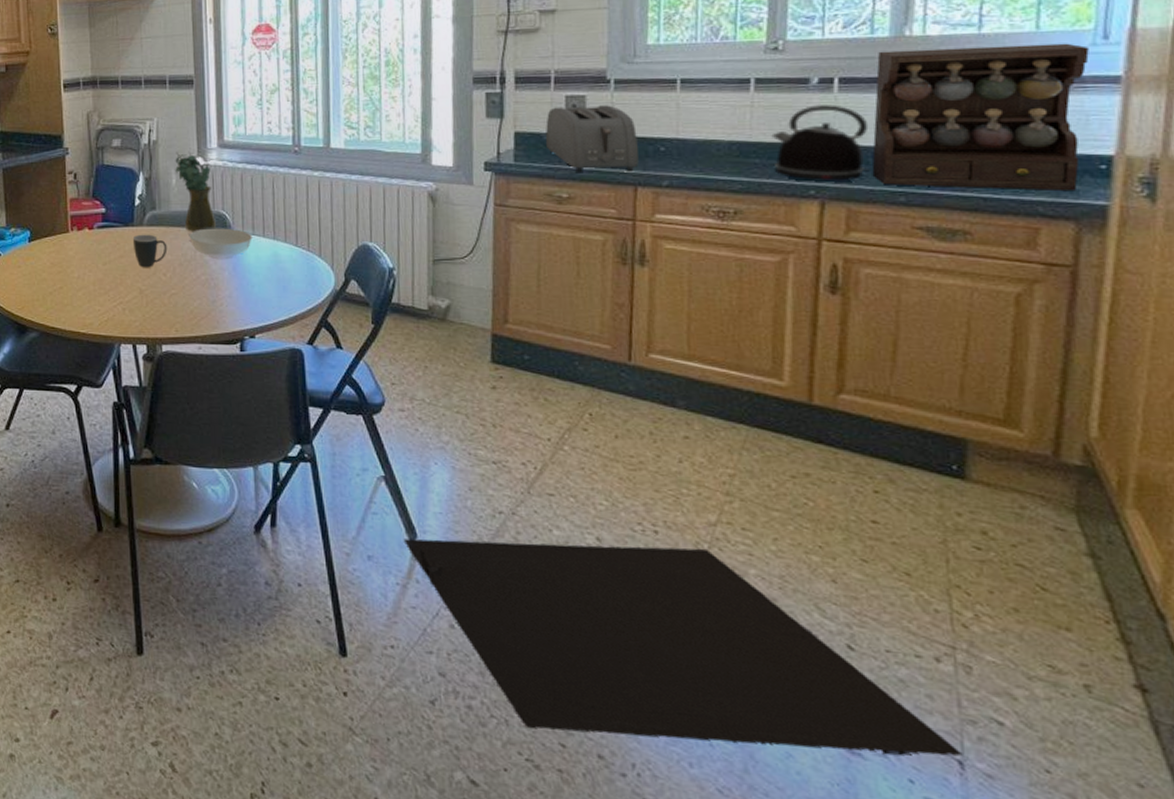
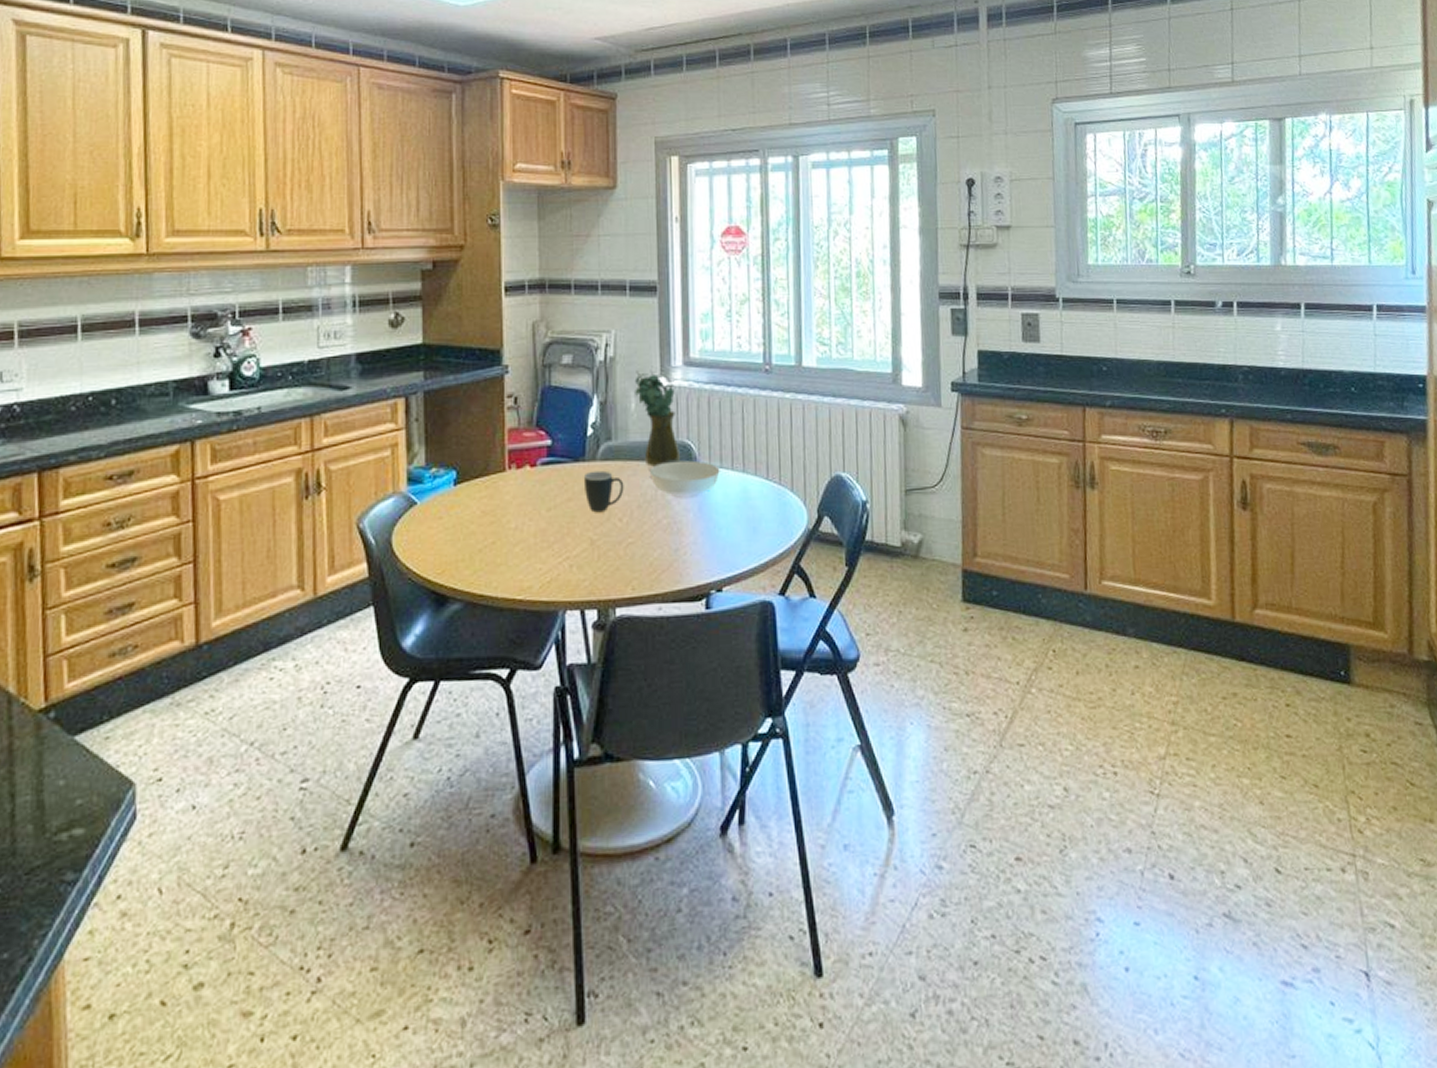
door mat: present [403,539,963,756] -> none [880,785,1368,1024]
toaster: present [545,105,639,174] -> none [1005,324,1086,394]
kettle: present [771,103,870,181] -> none [1190,326,1264,400]
spice rack: present [871,43,1089,192] -> none [1263,276,1406,408]

